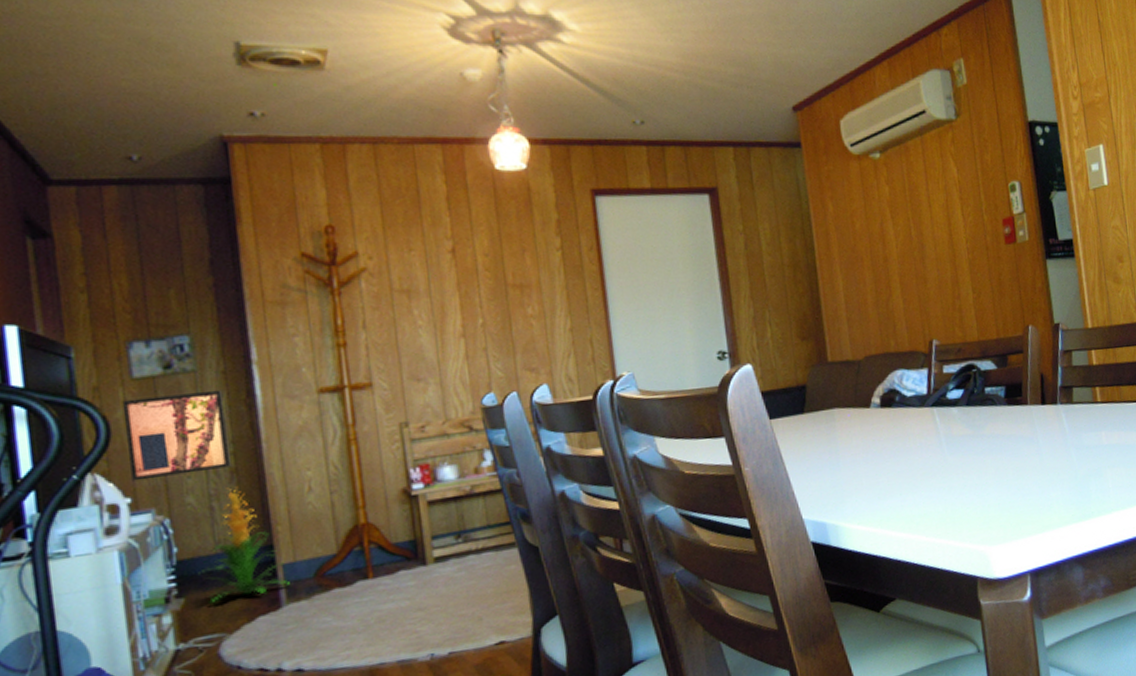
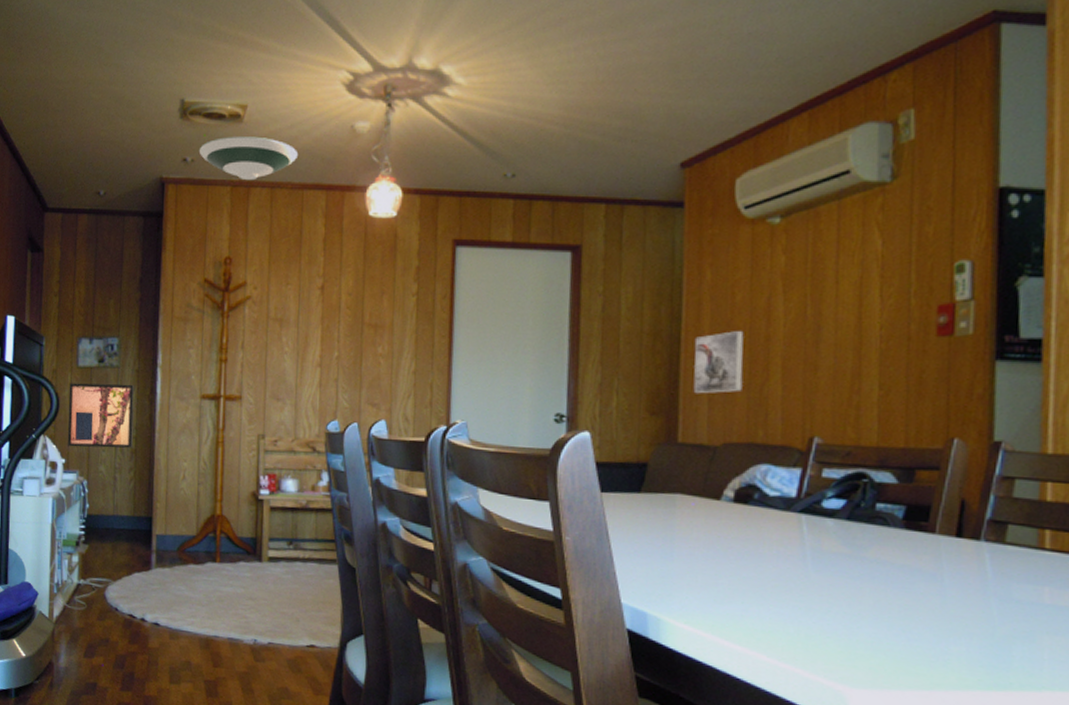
indoor plant: present [198,486,290,602] -> none [100,464,159,555]
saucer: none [269,86,402,136] -> present [198,136,299,181]
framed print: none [828,255,873,316] -> present [693,331,744,394]

